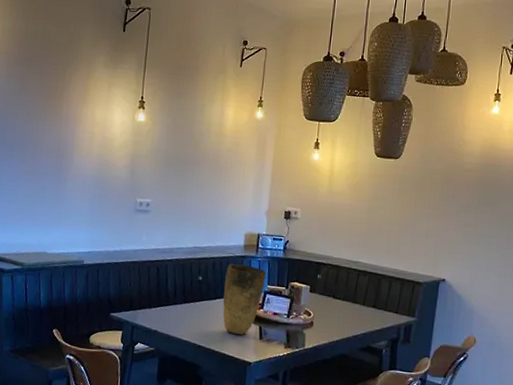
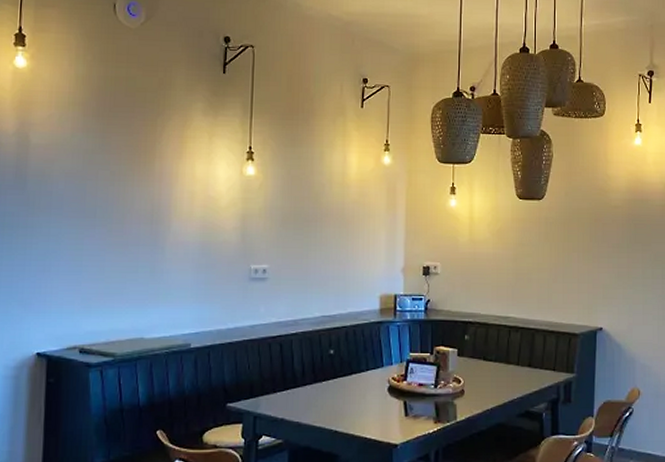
vase: present [223,264,267,335] -> none [359,332,408,413]

